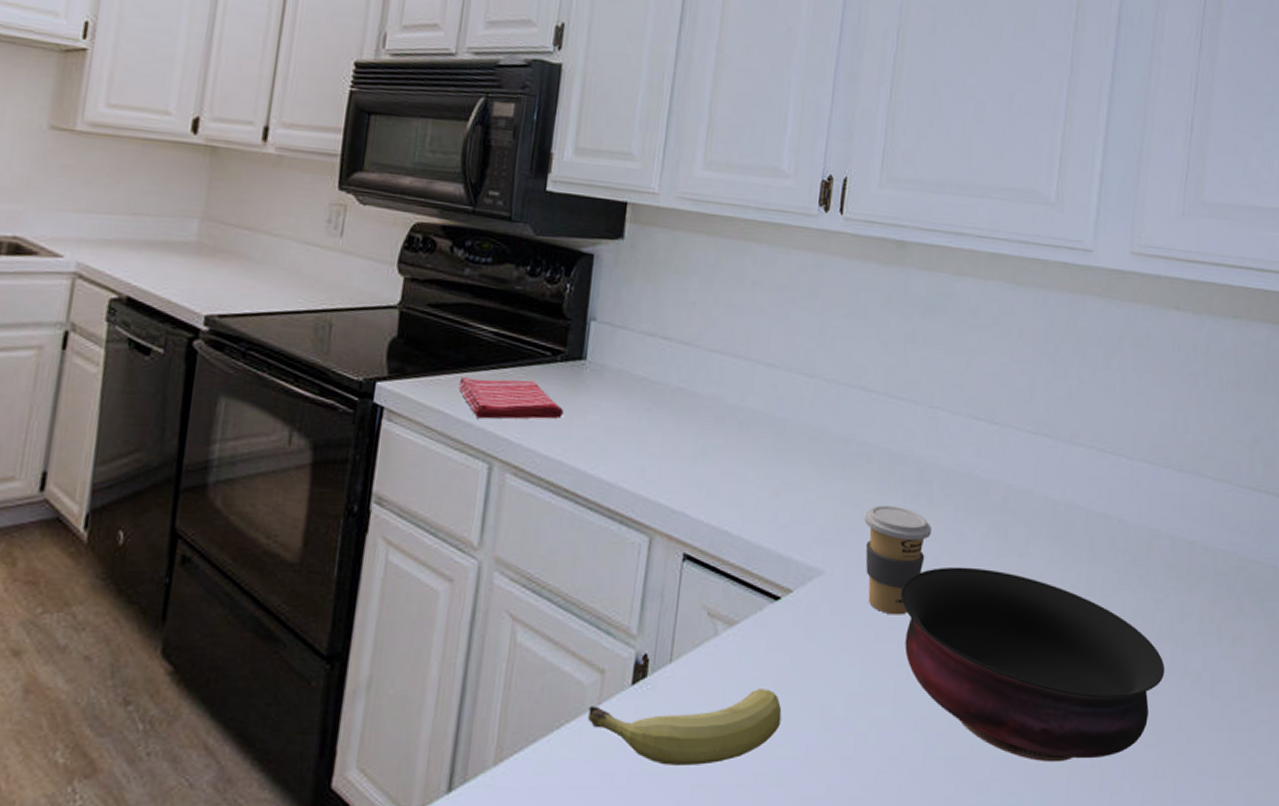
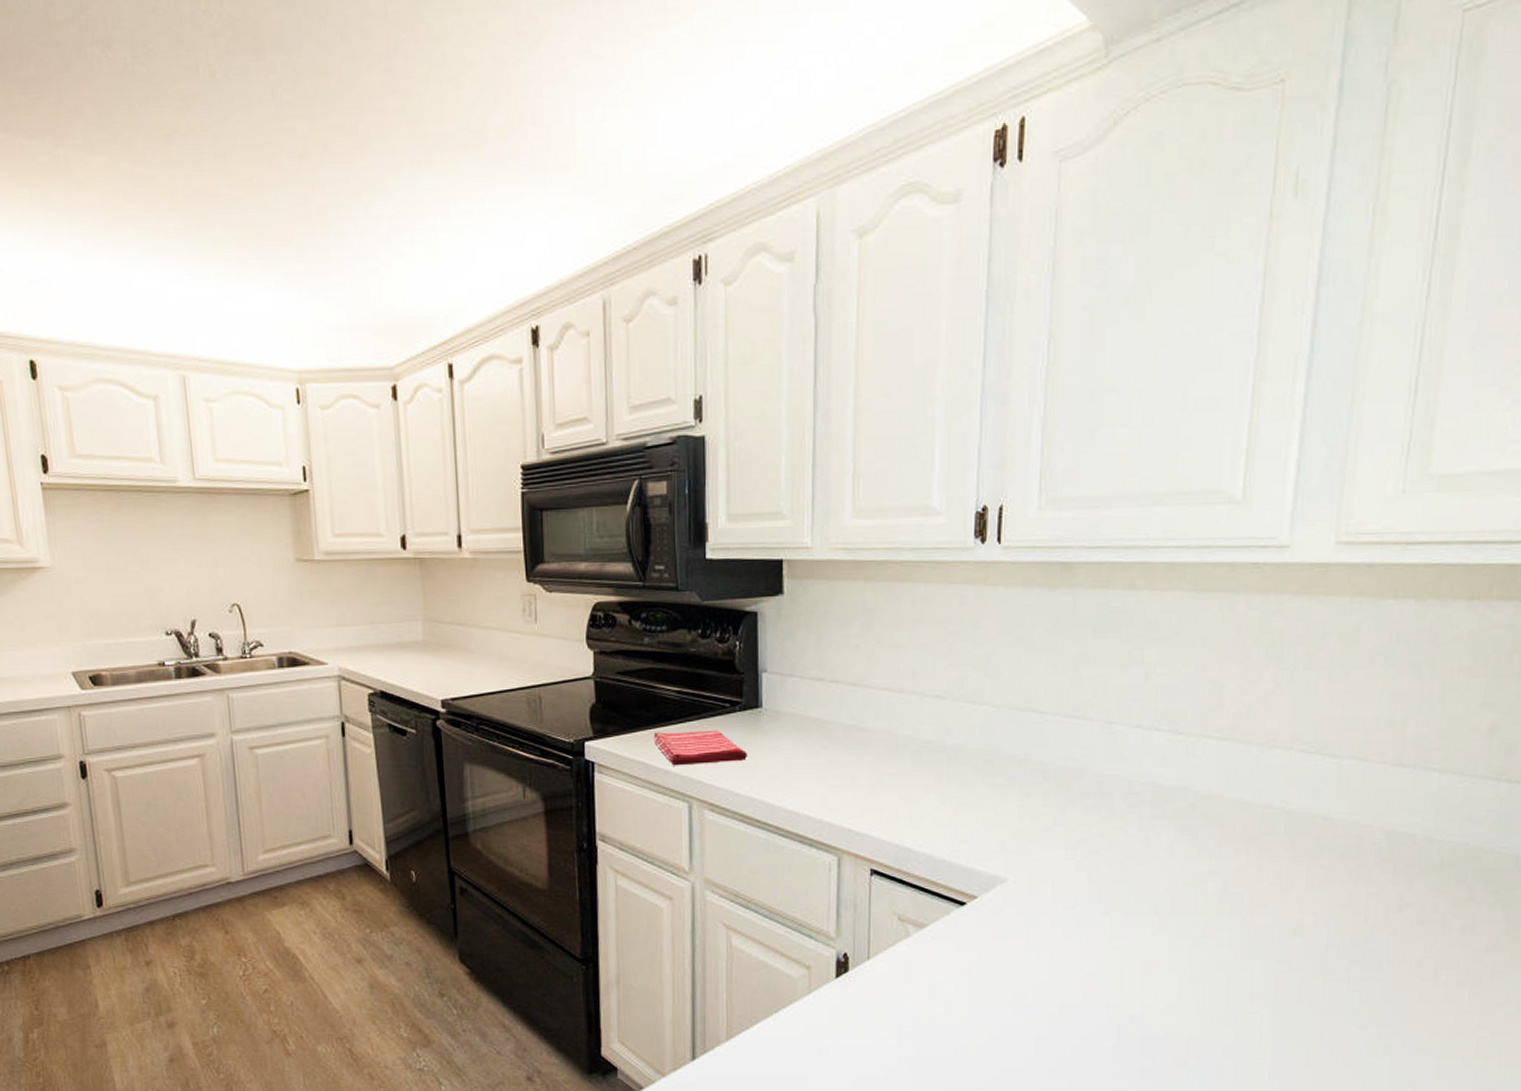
fruit: present [588,689,782,765] -> none [801,980,976,1041]
coffee cup: present [864,504,932,615] -> none [1044,817,1115,915]
bowl: present [900,566,1165,763] -> none [1085,869,1380,1041]

